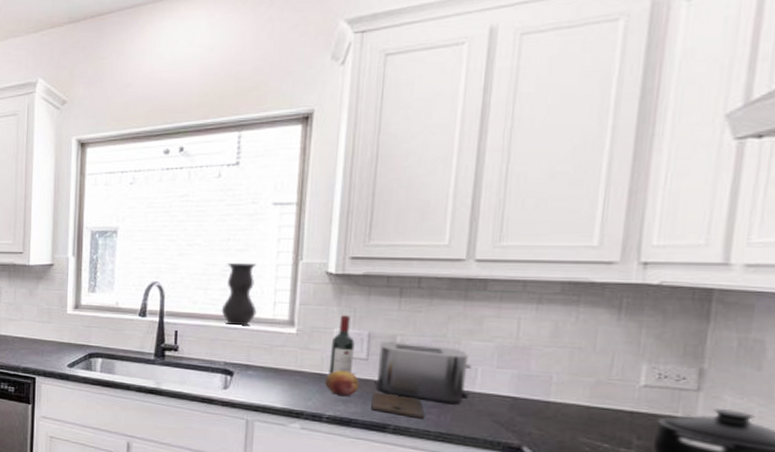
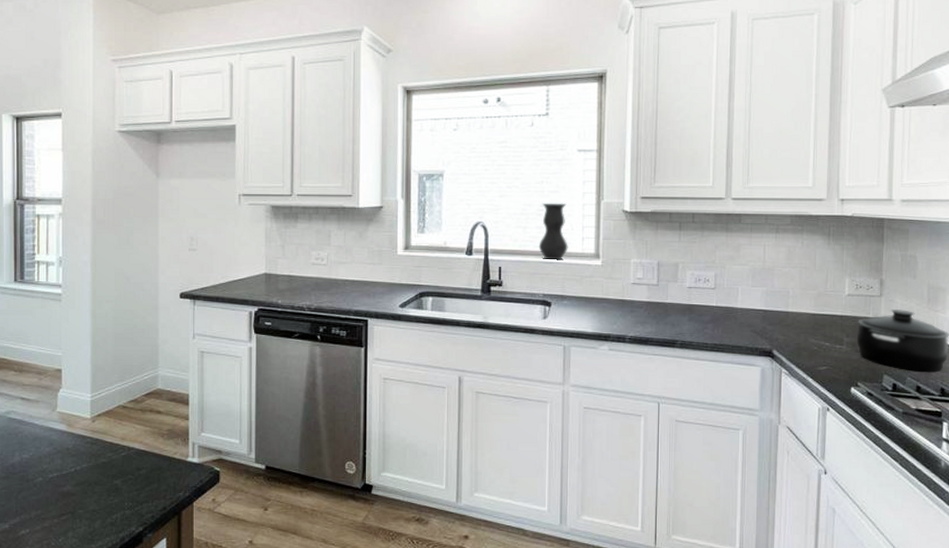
fruit: present [325,370,359,397] -> none [626,296,653,319]
wine bottle: present [329,315,355,375] -> none [629,247,648,300]
cutting board: present [371,392,425,420] -> none [663,313,703,334]
toaster: present [374,342,471,405] -> none [664,269,734,319]

